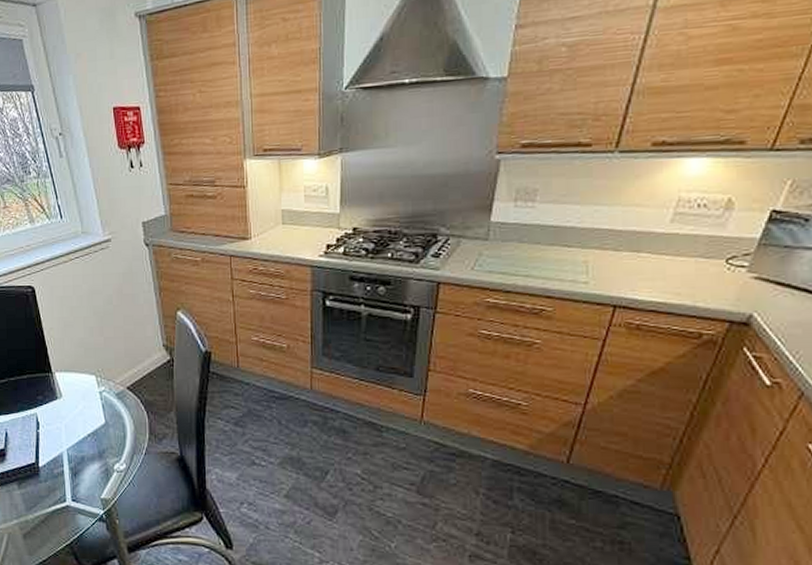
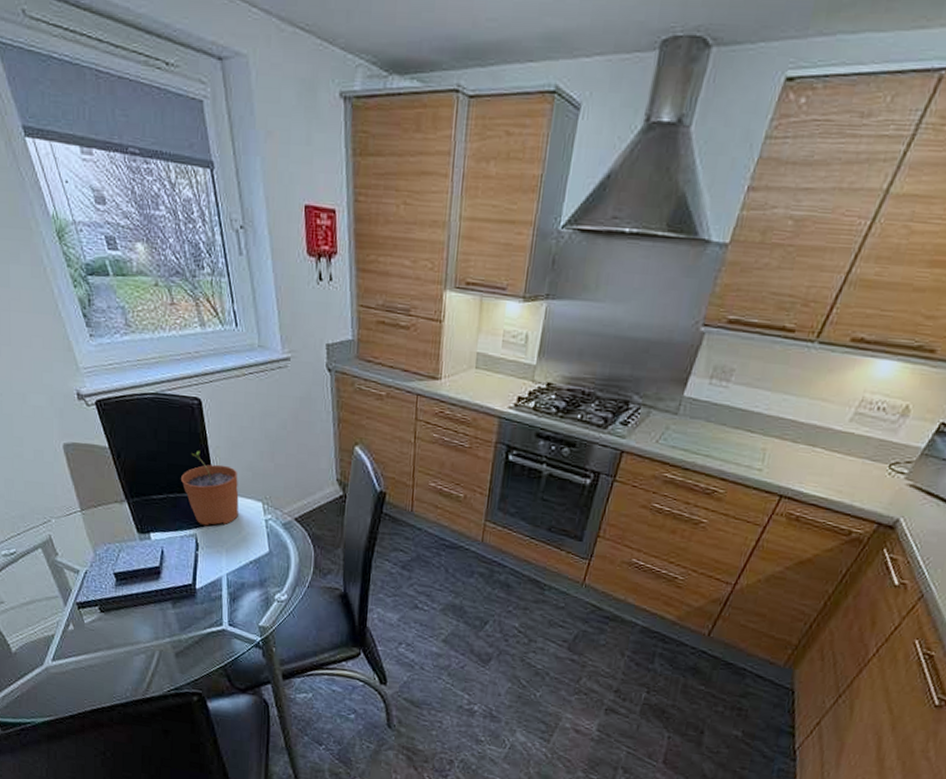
plant pot: none [20,334,74,404] -> present [181,451,239,526]

